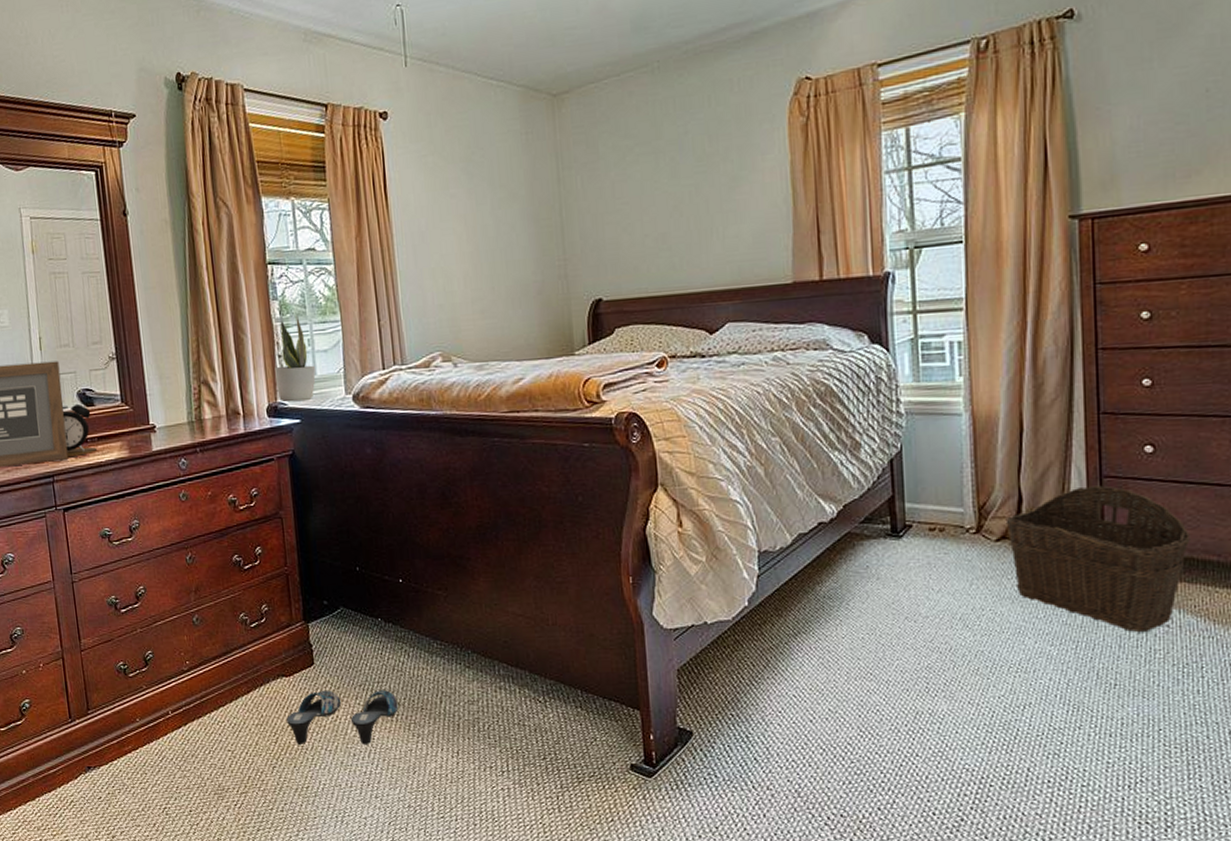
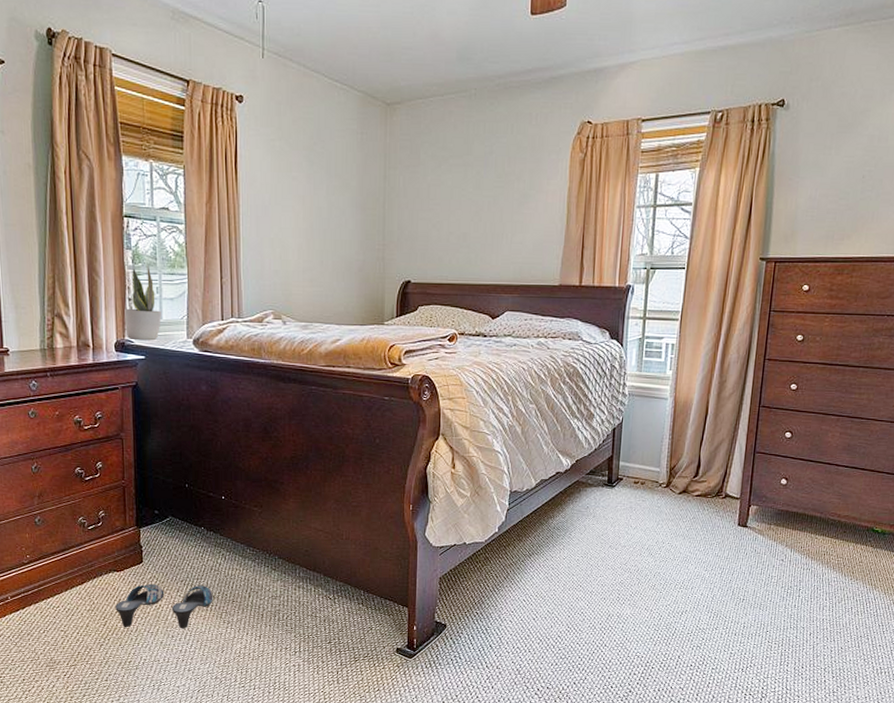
wicker basket: present [1005,485,1191,632] -> none [687,458,806,563]

